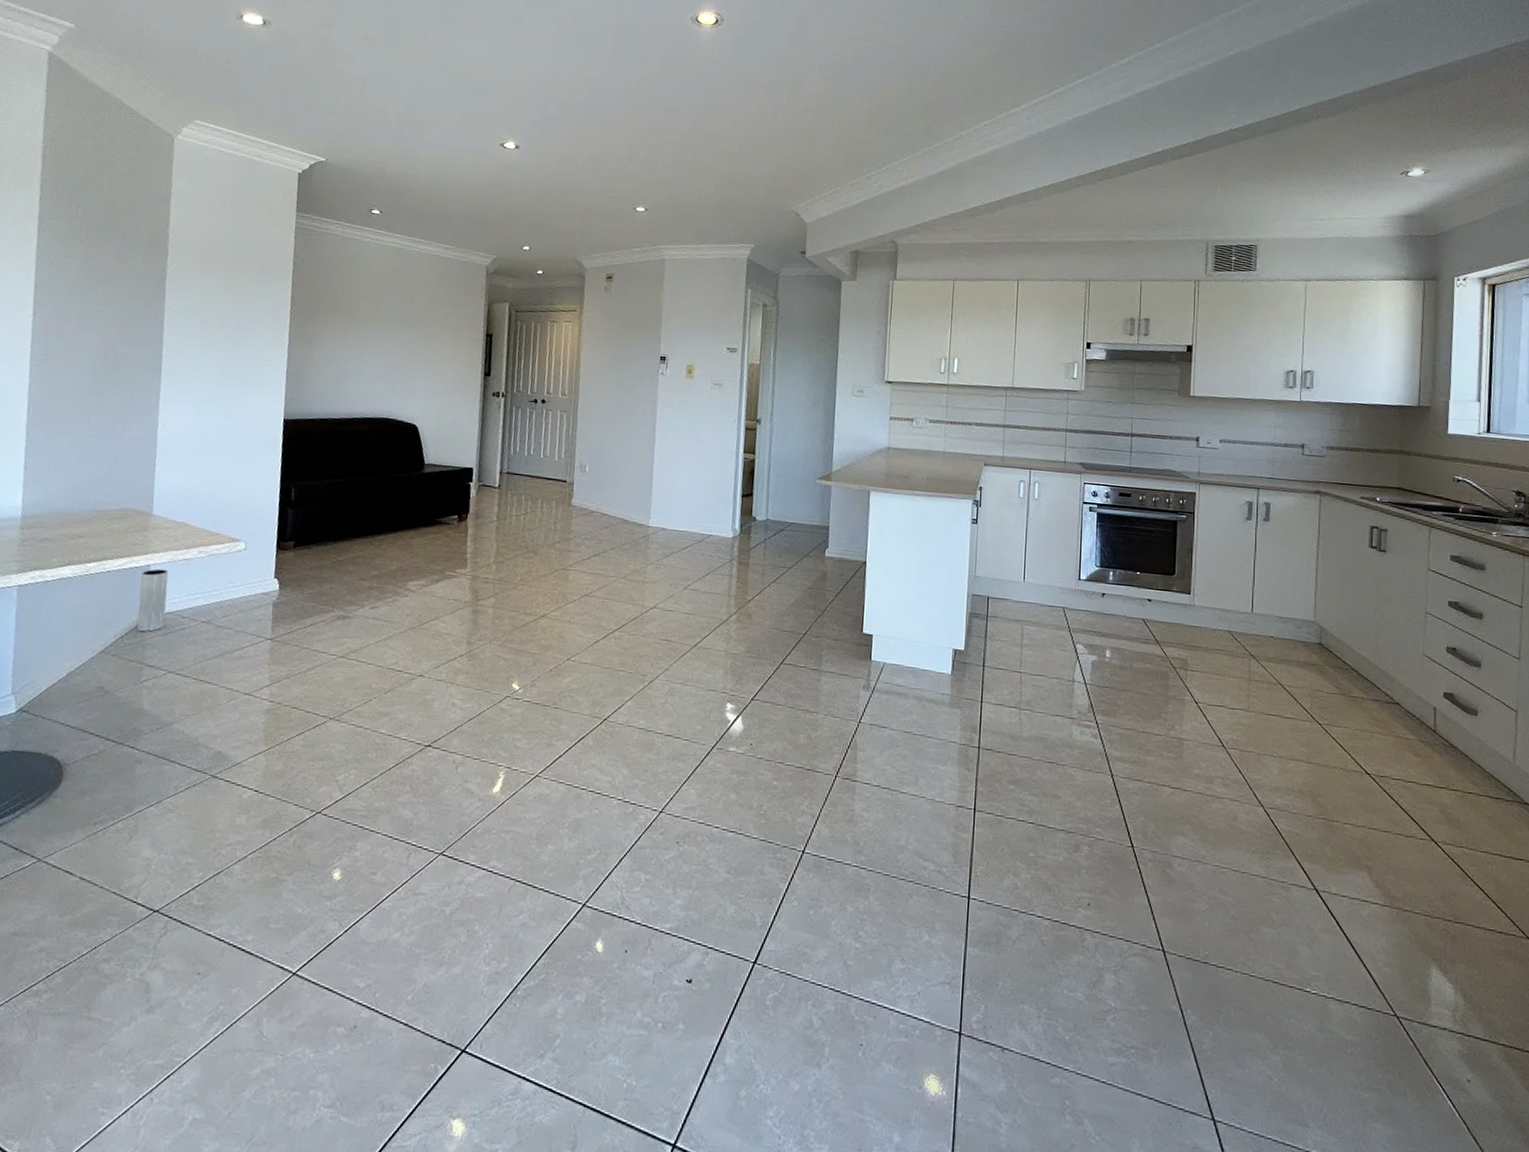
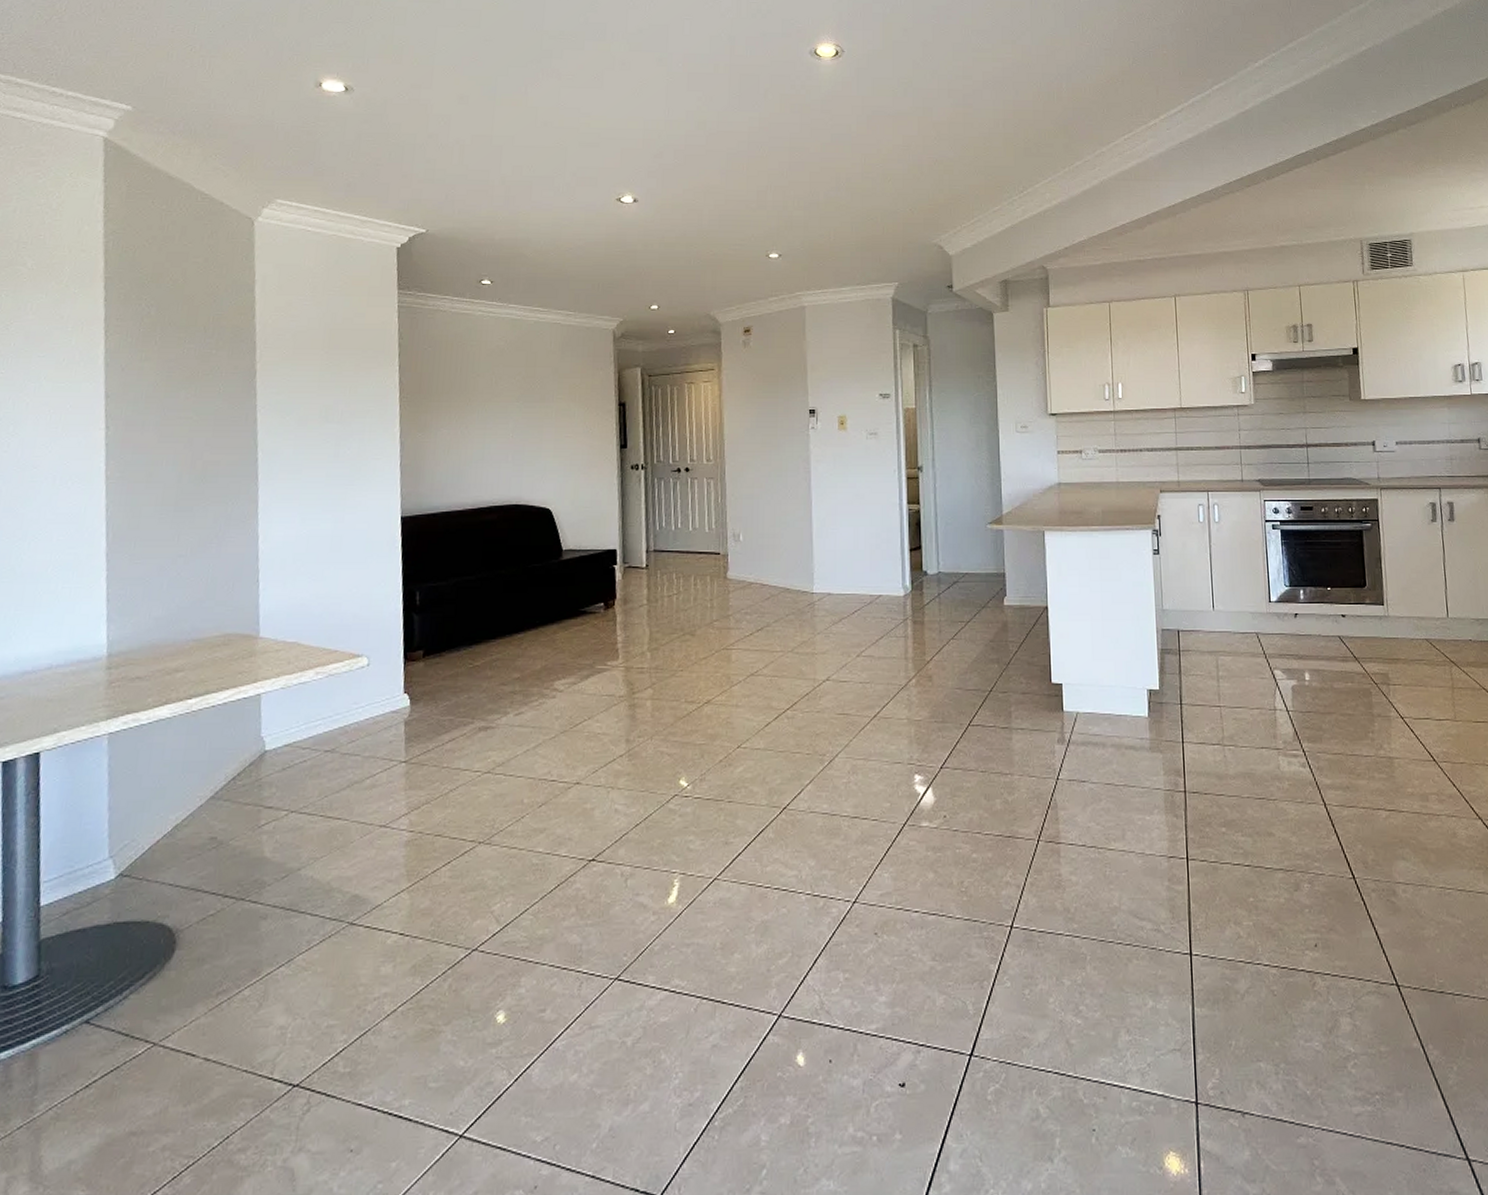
vase: present [137,568,169,632] -> none [250,697,283,769]

